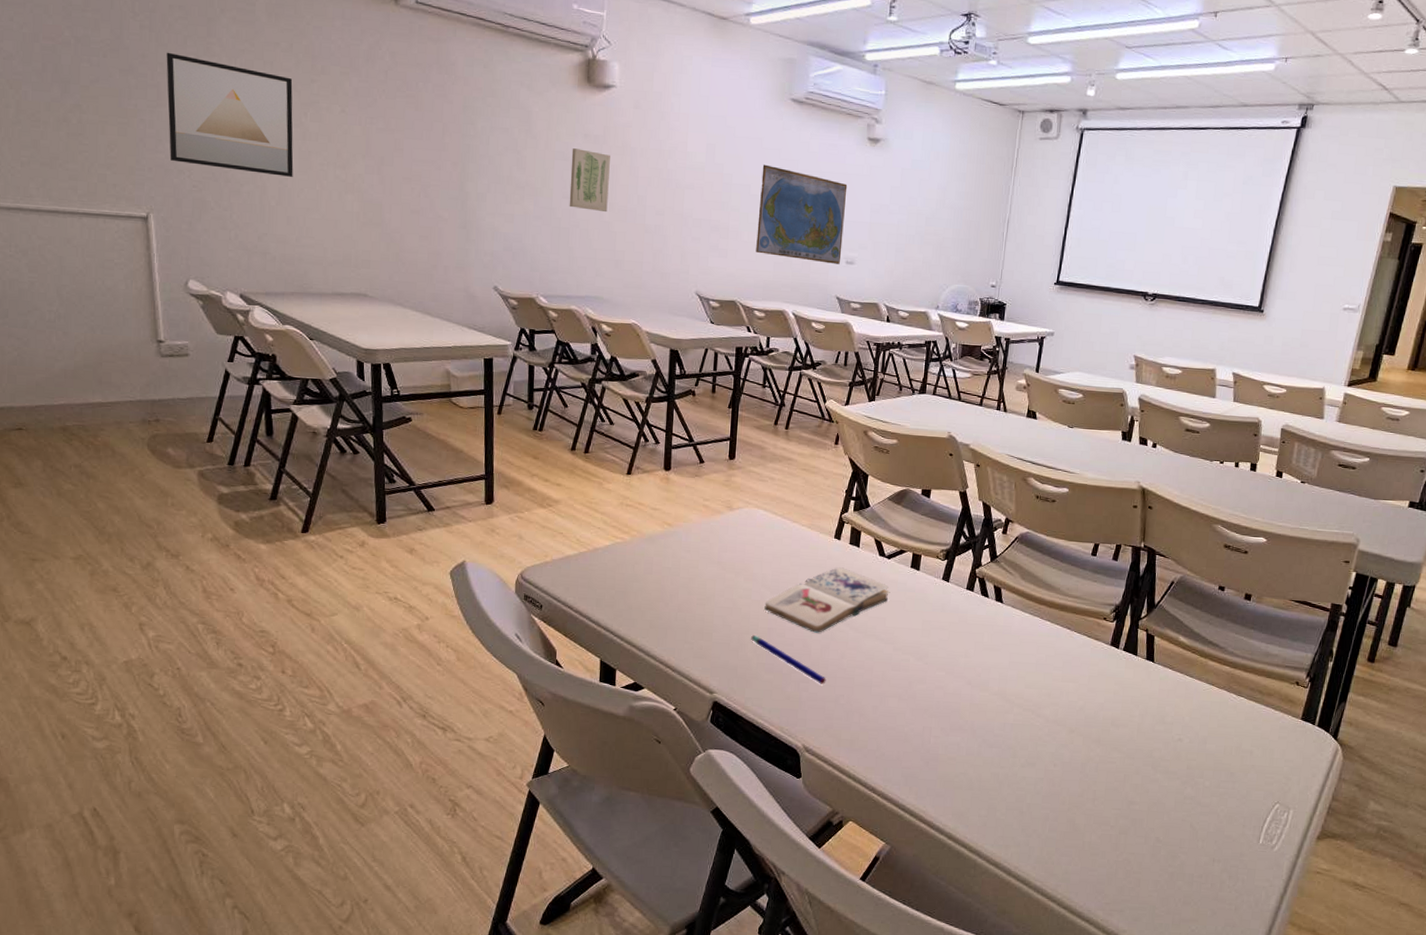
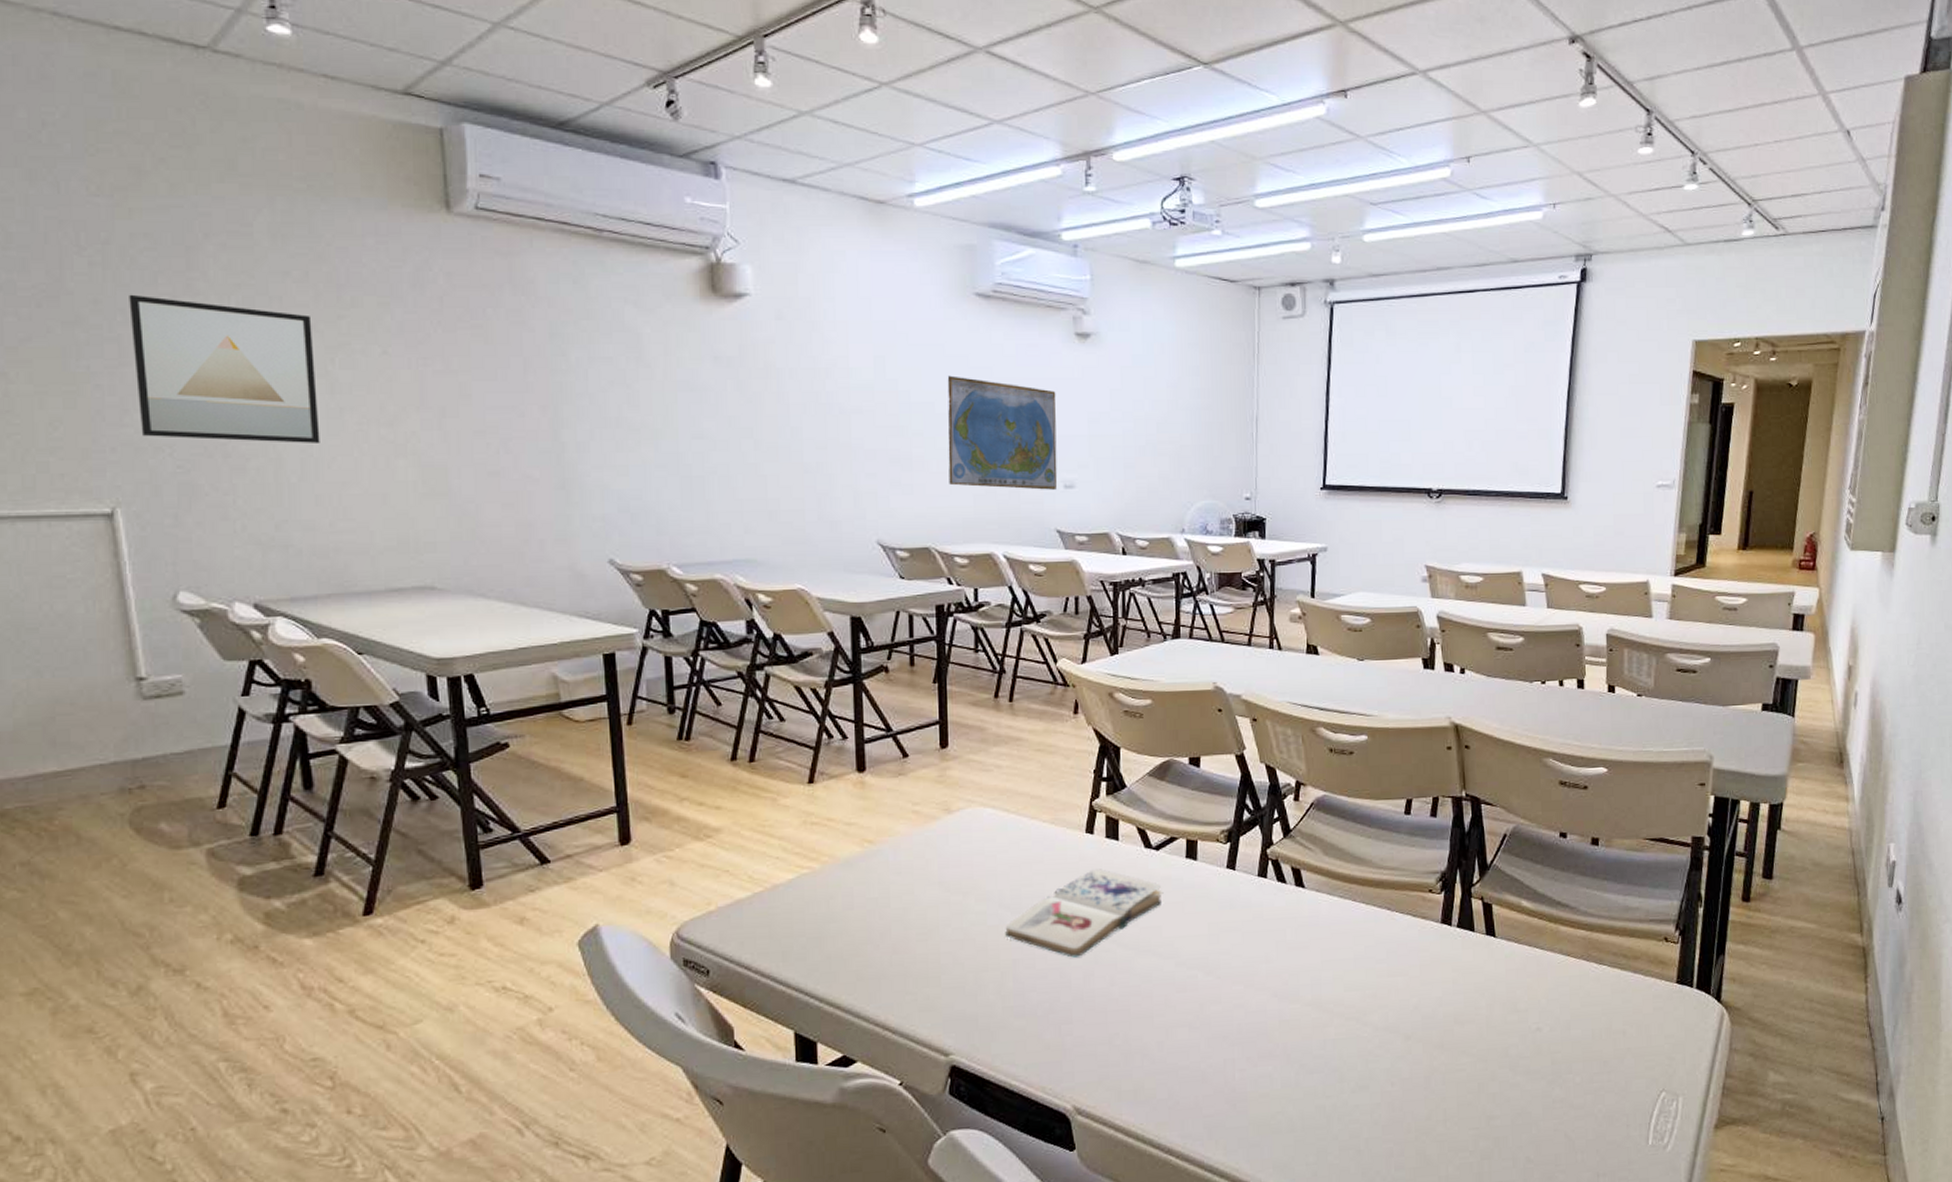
wall art: present [569,148,610,213] -> none [699,375,752,452]
pen: present [751,634,826,684] -> none [992,970,1095,1023]

